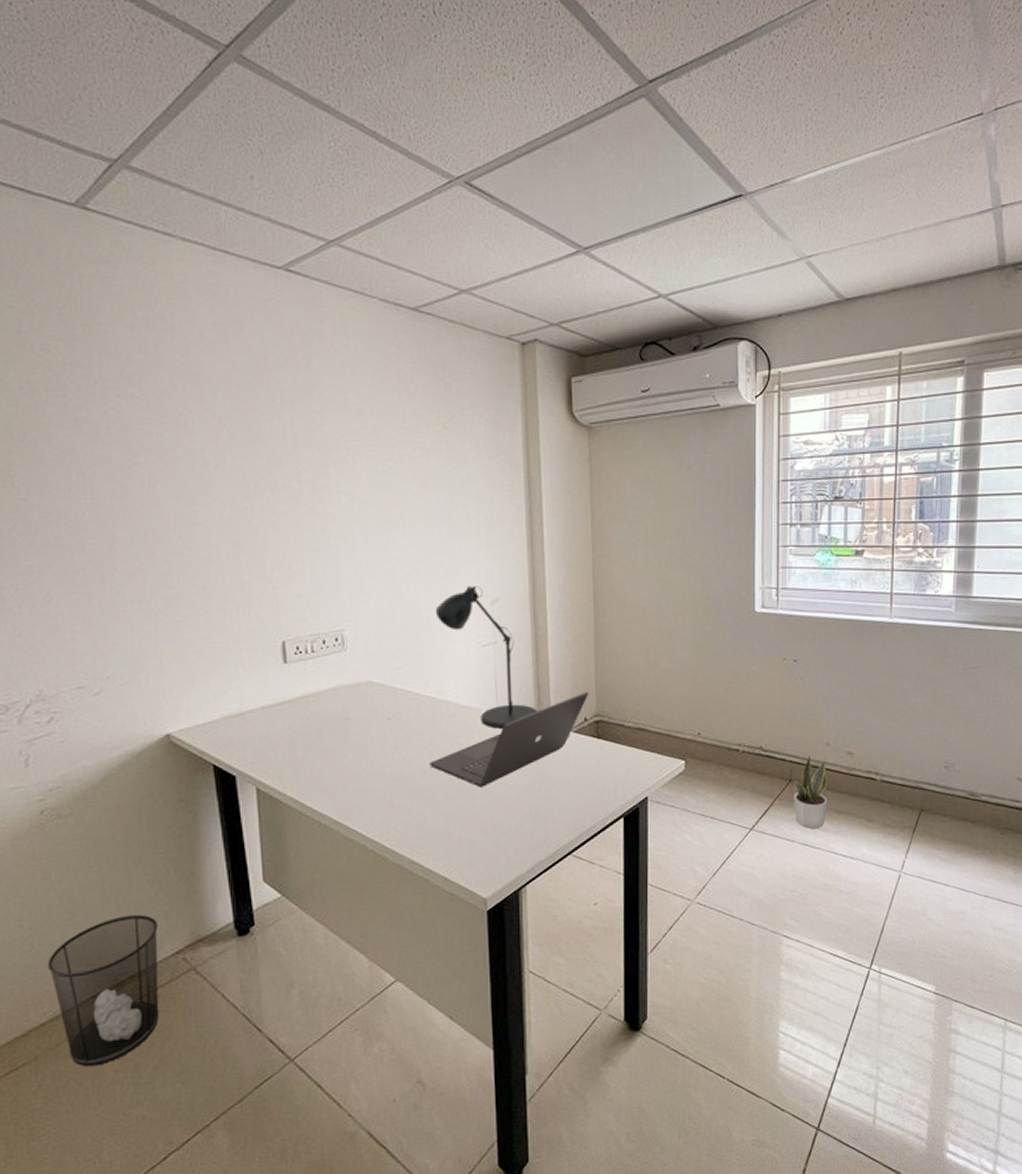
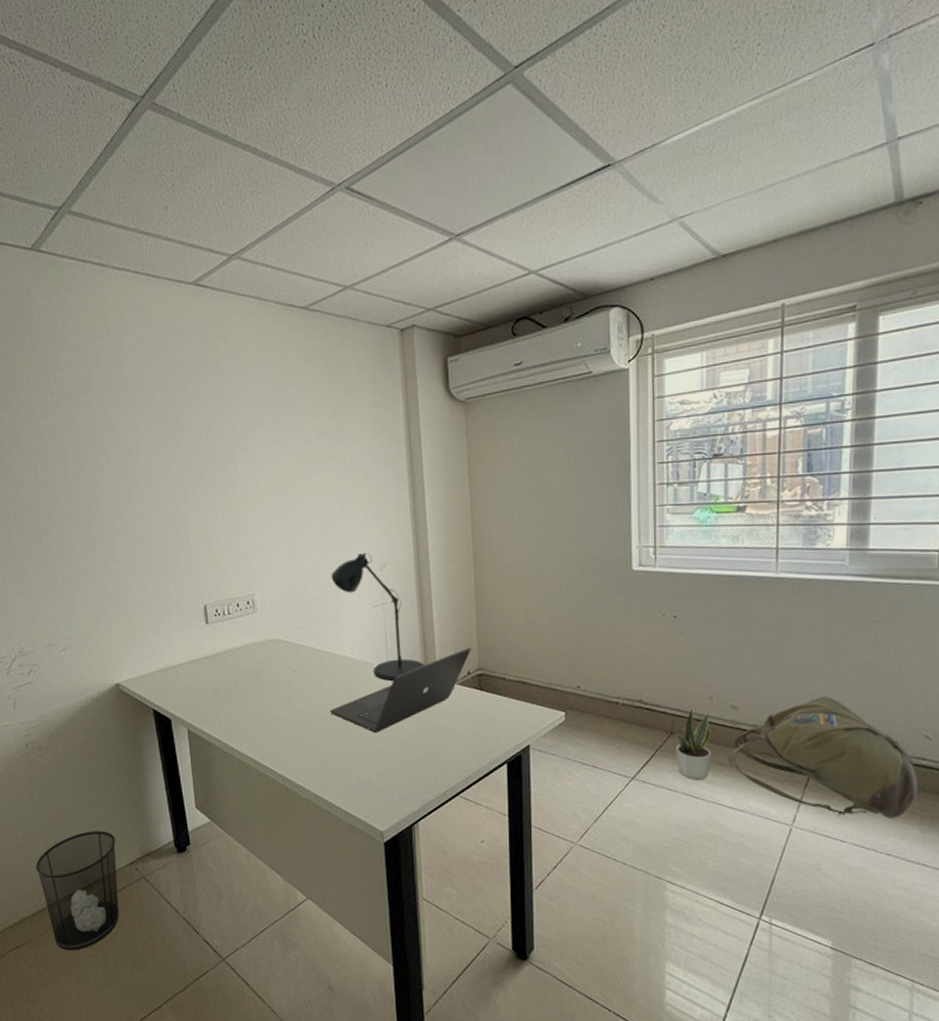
backpack: none [841,741,1012,861] -> present [726,696,918,819]

